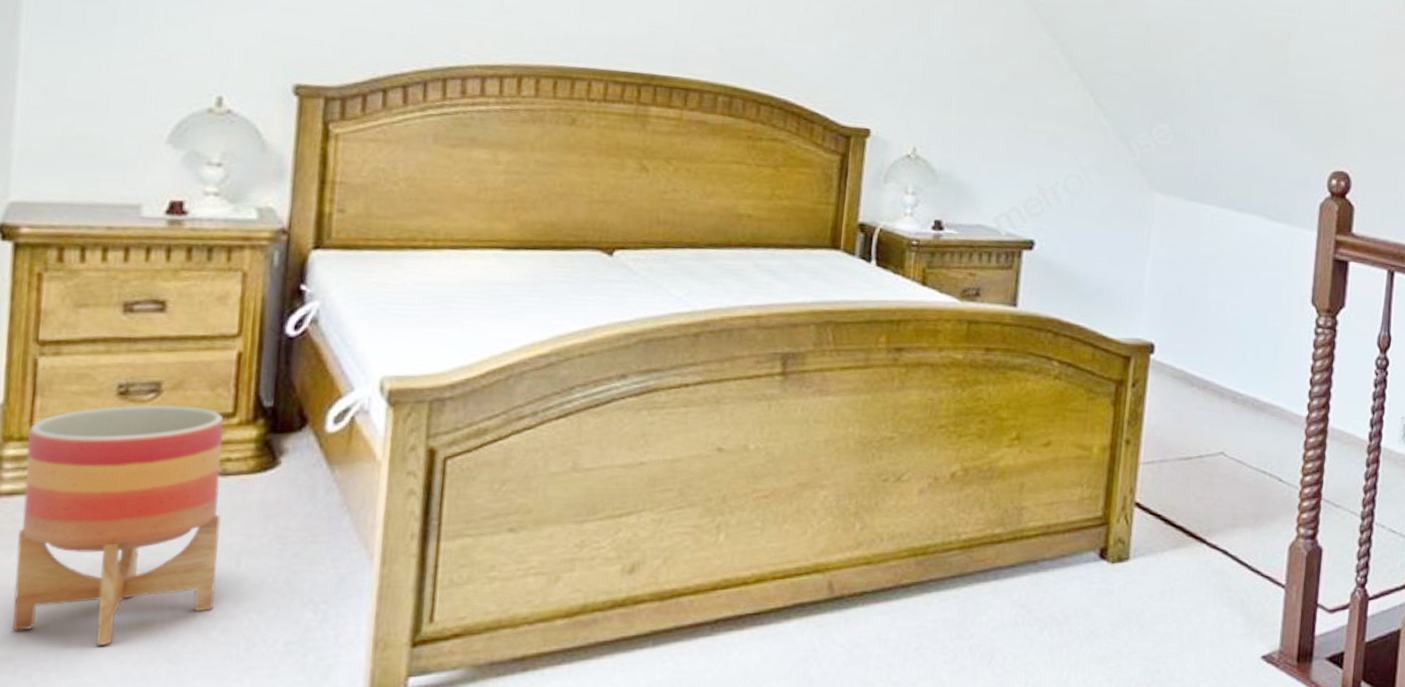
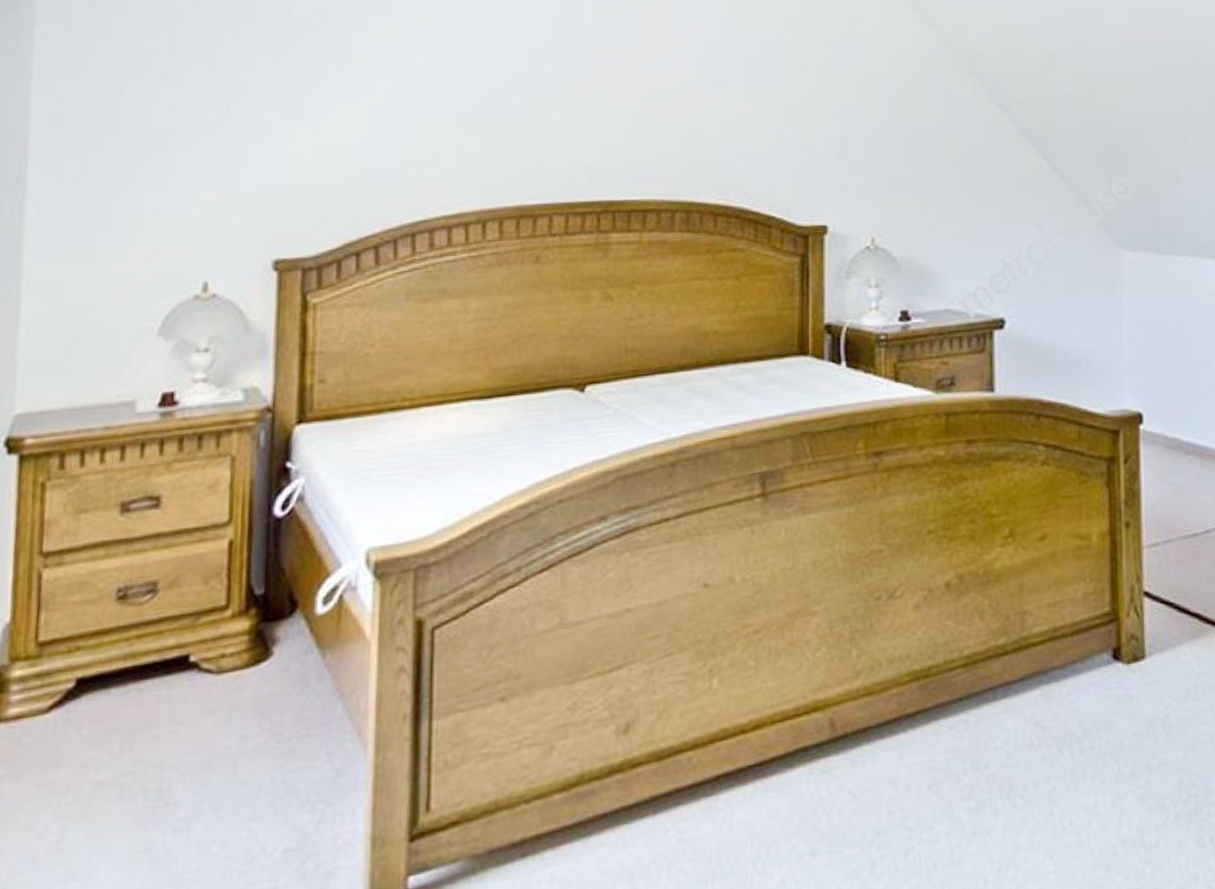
planter: present [11,404,224,646] -> none [18,603,218,875]

